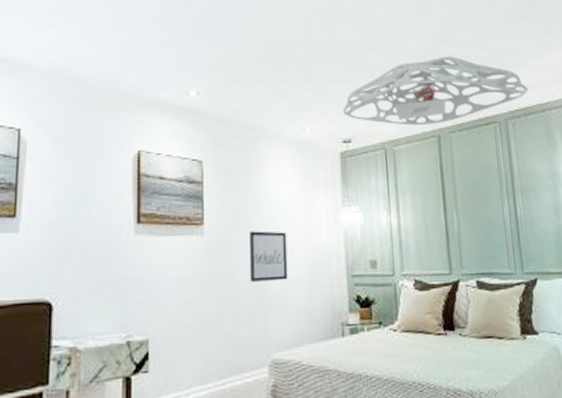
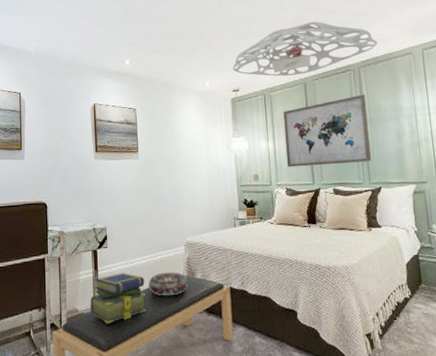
wall art: present [249,231,288,282] -> none [169,155,196,190]
wall art: none [411,154,523,251] -> present [283,94,371,167]

